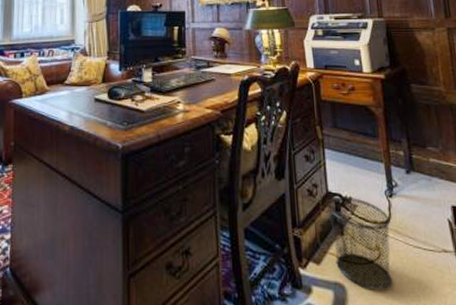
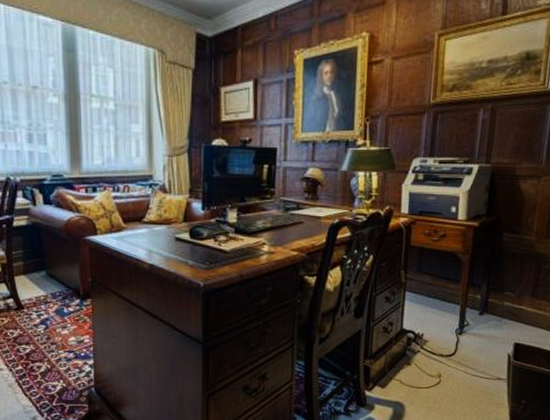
waste bin: present [327,196,392,289] -> none [399,333,456,407]

